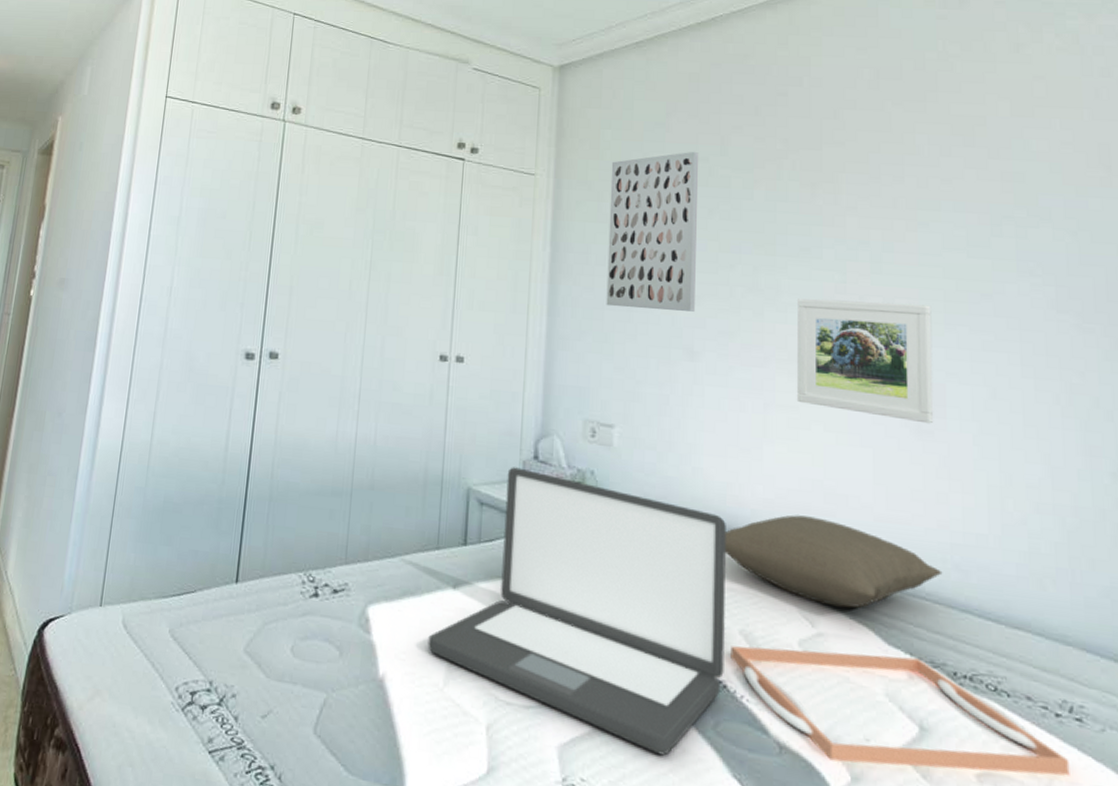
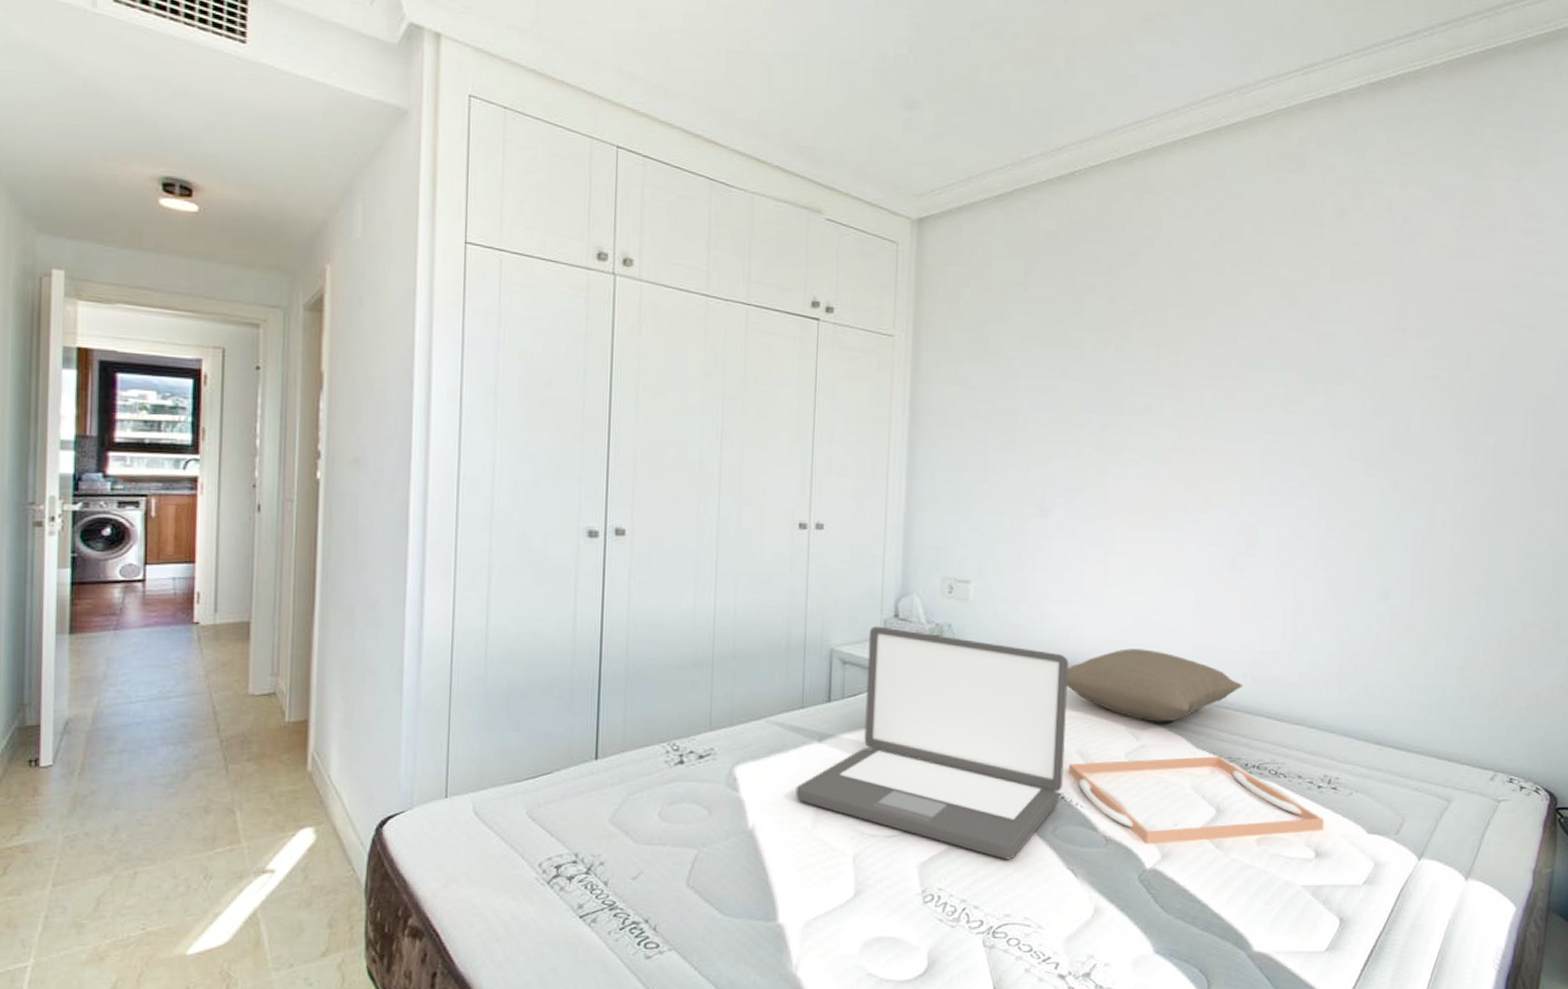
wall art: present [606,151,699,312] -> none [963,312,1055,470]
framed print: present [796,298,934,424] -> none [1133,454,1251,562]

